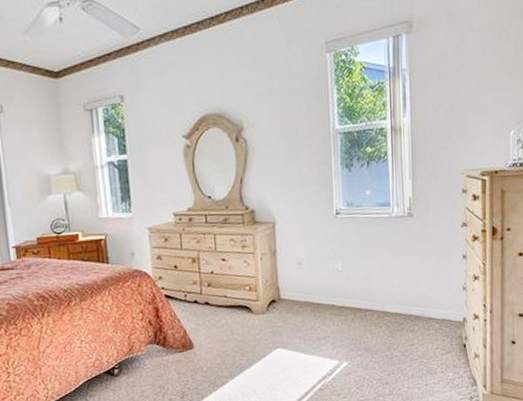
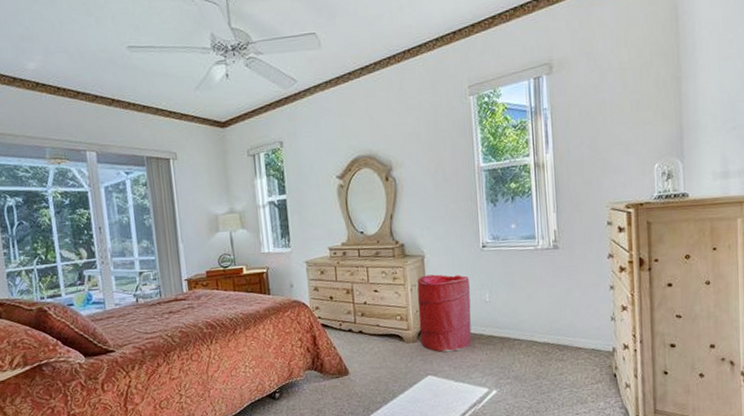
laundry hamper: none [267,242,323,324] -> present [417,274,472,353]

